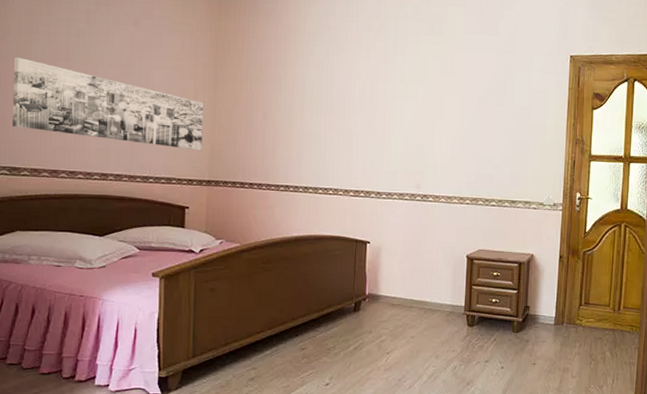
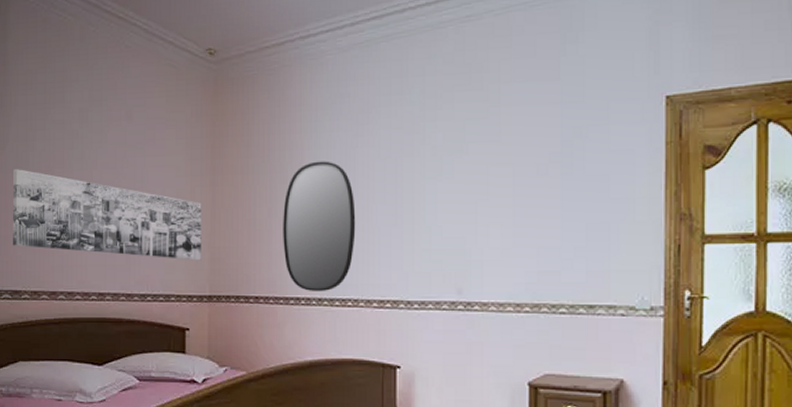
home mirror: none [276,77,338,182] -> present [283,161,356,292]

